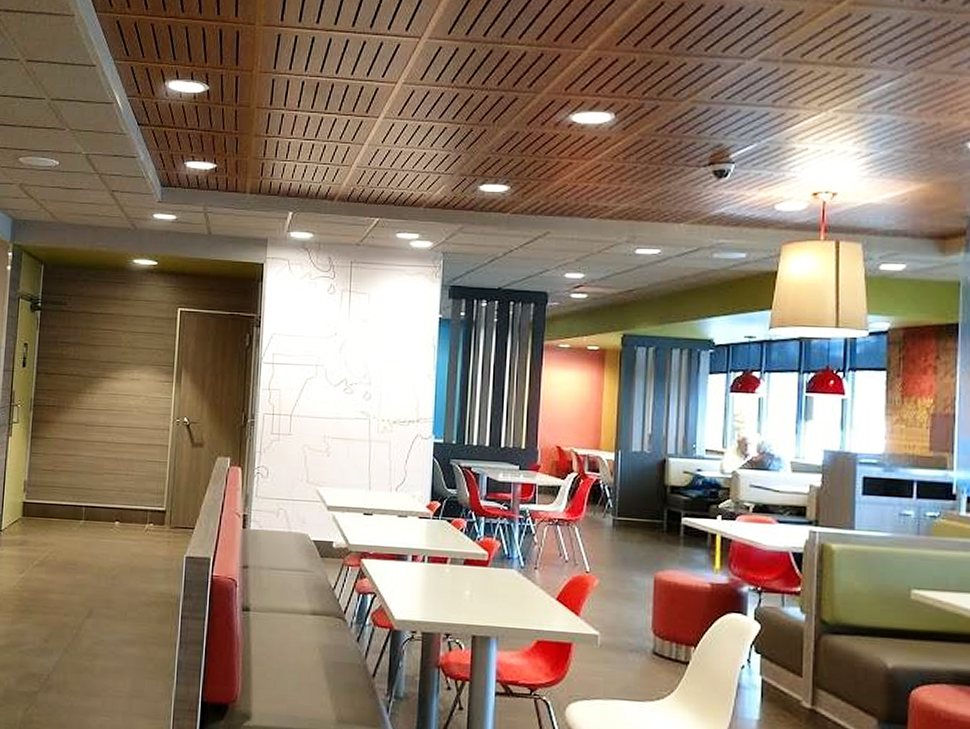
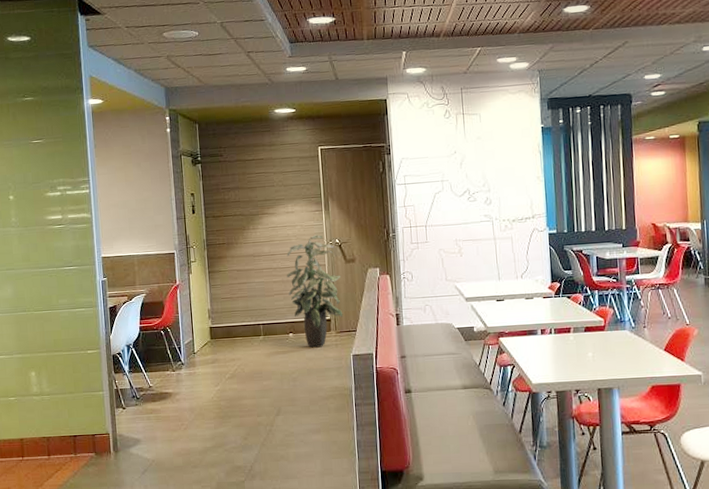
indoor plant: none [121,409,185,543] -> present [286,235,343,348]

